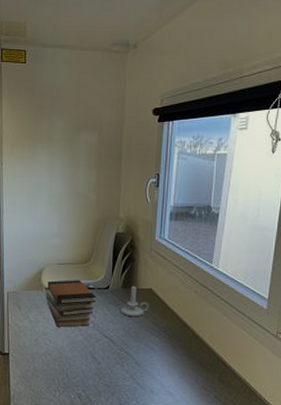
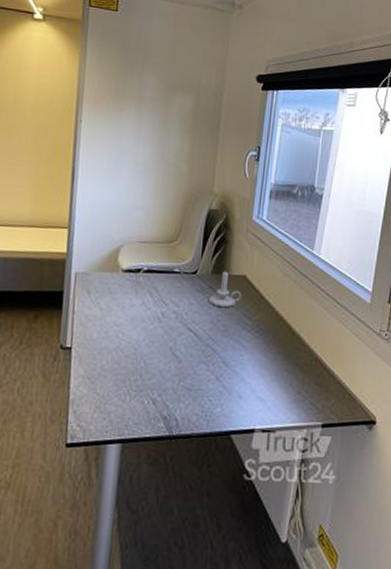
book stack: present [46,280,96,327] -> none [121,261,181,317]

